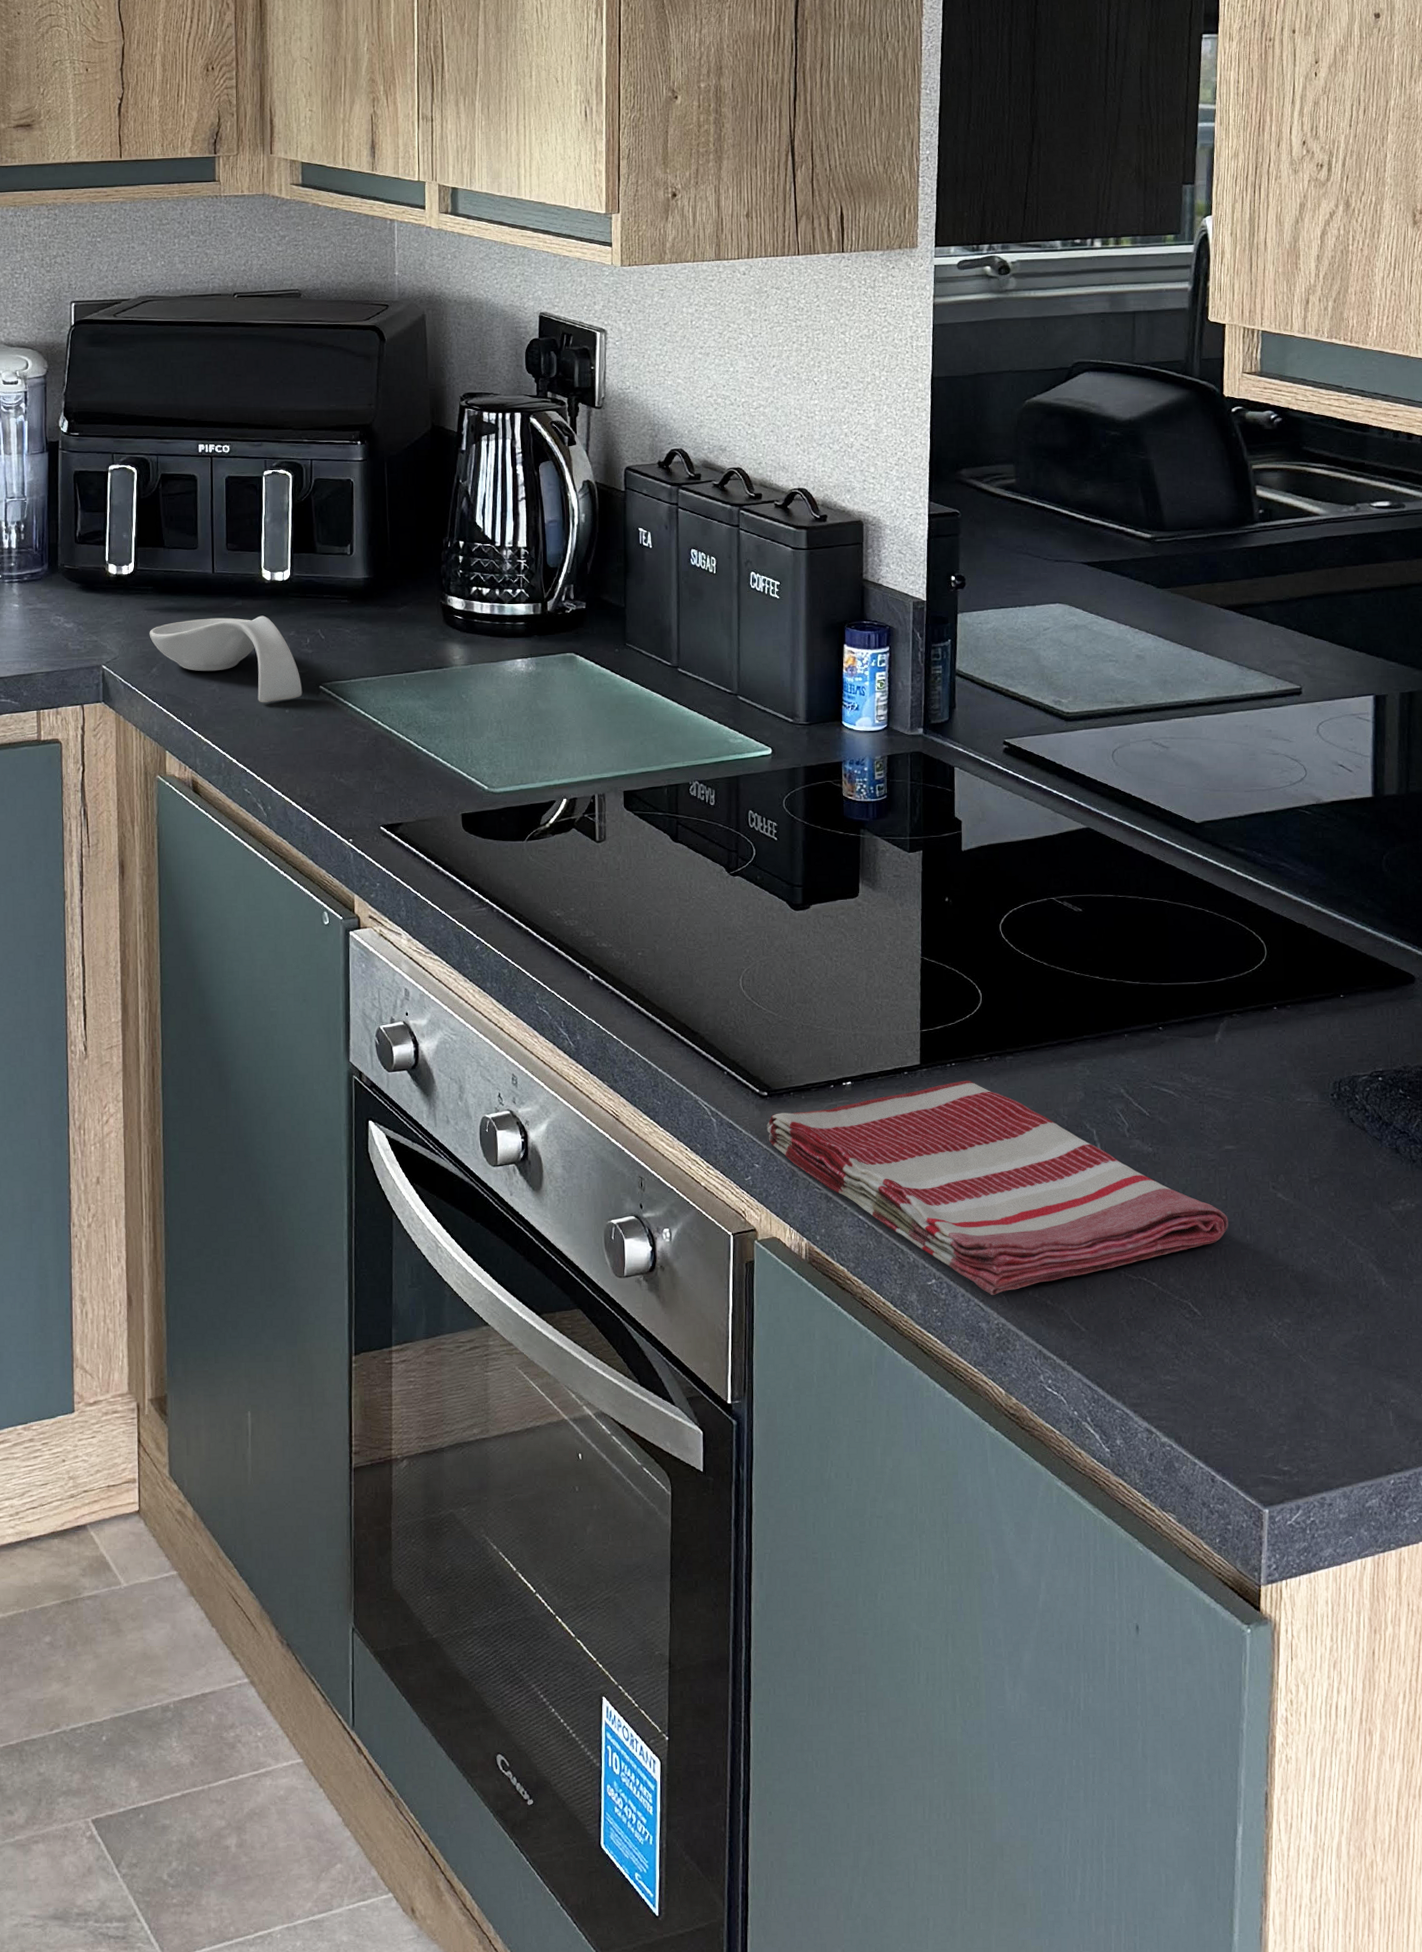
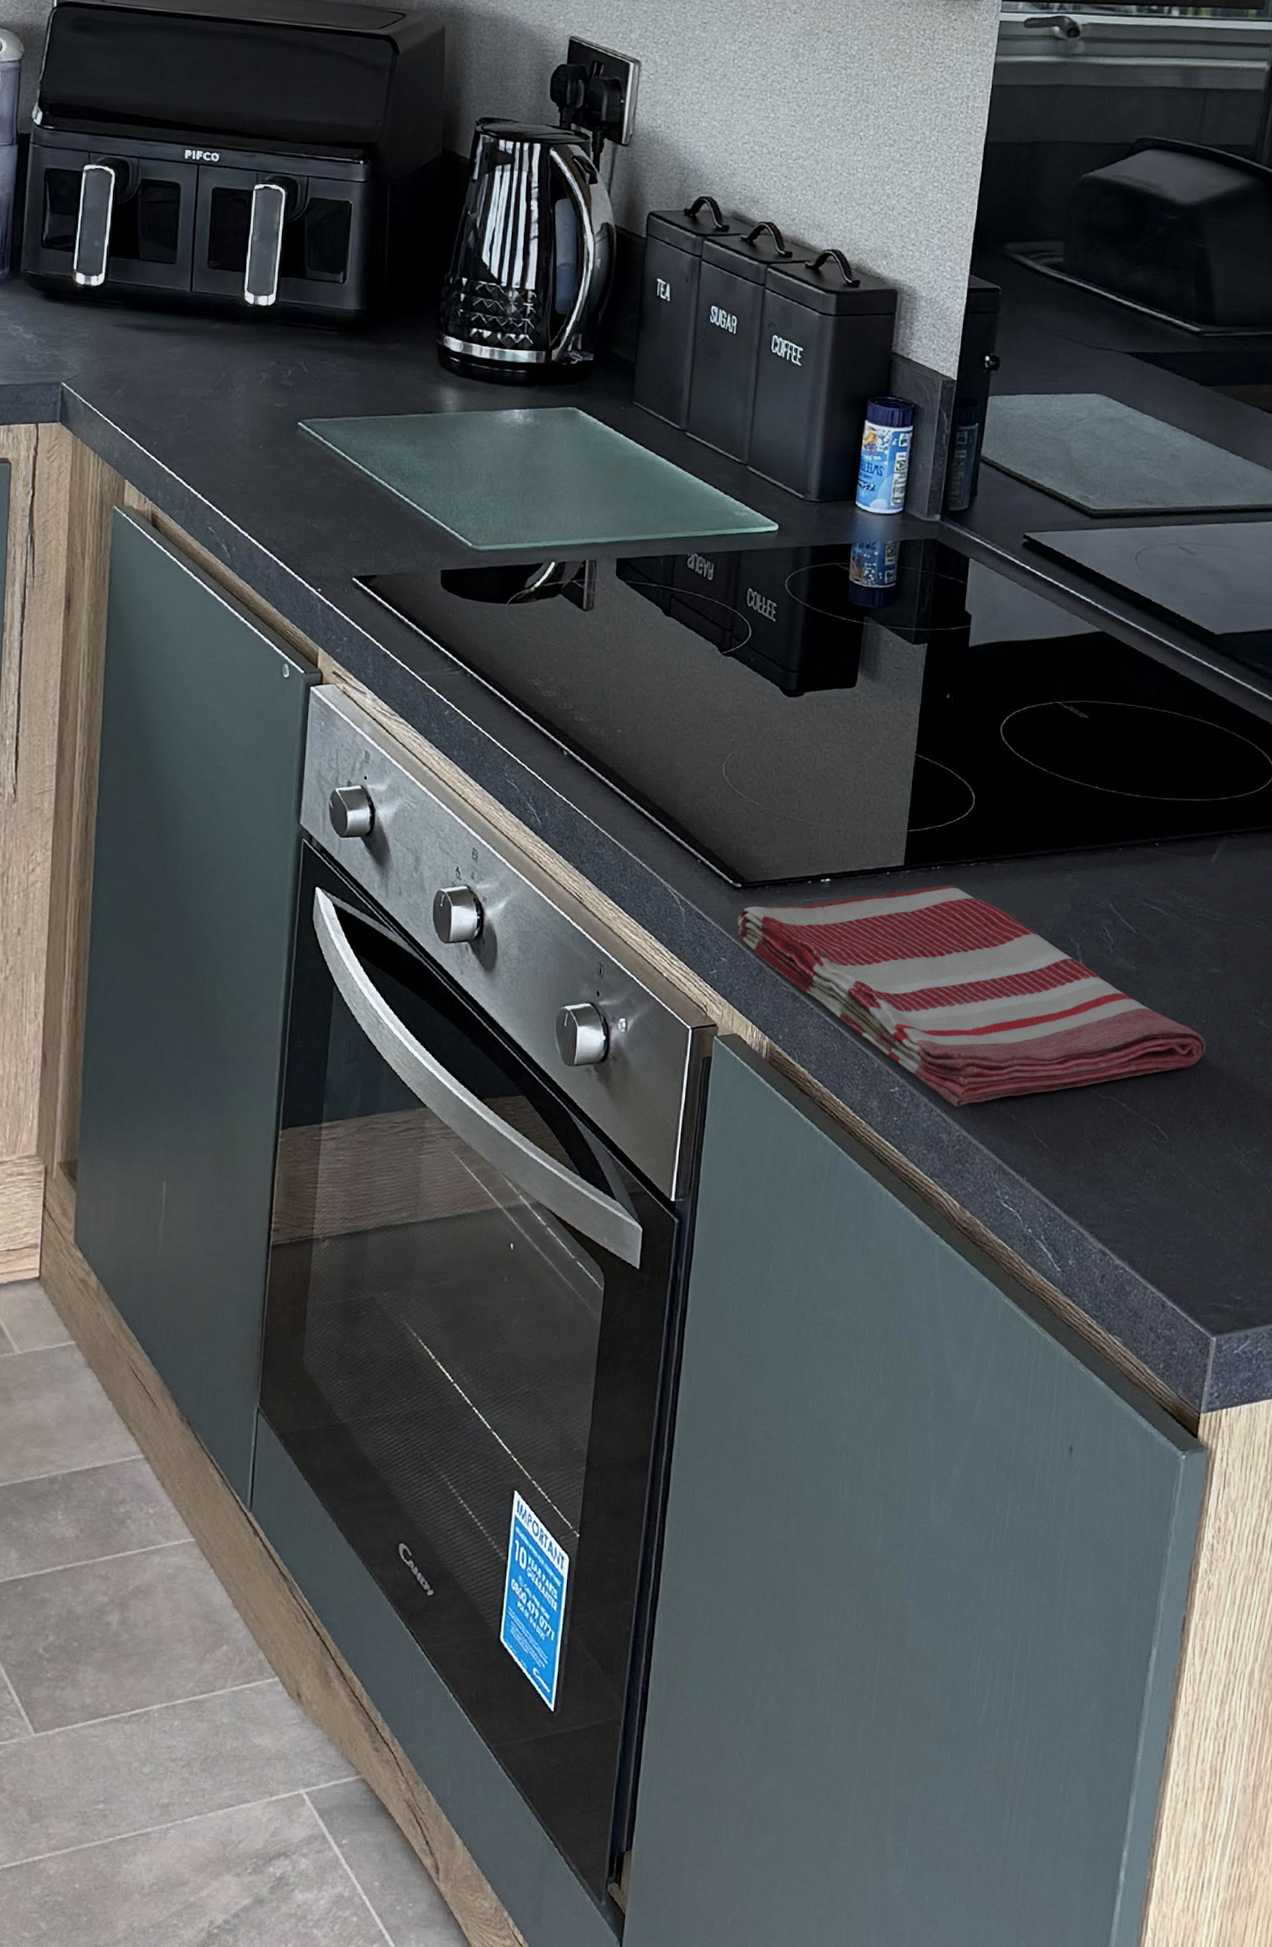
spoon rest: present [149,615,303,703] -> none [116,340,280,437]

